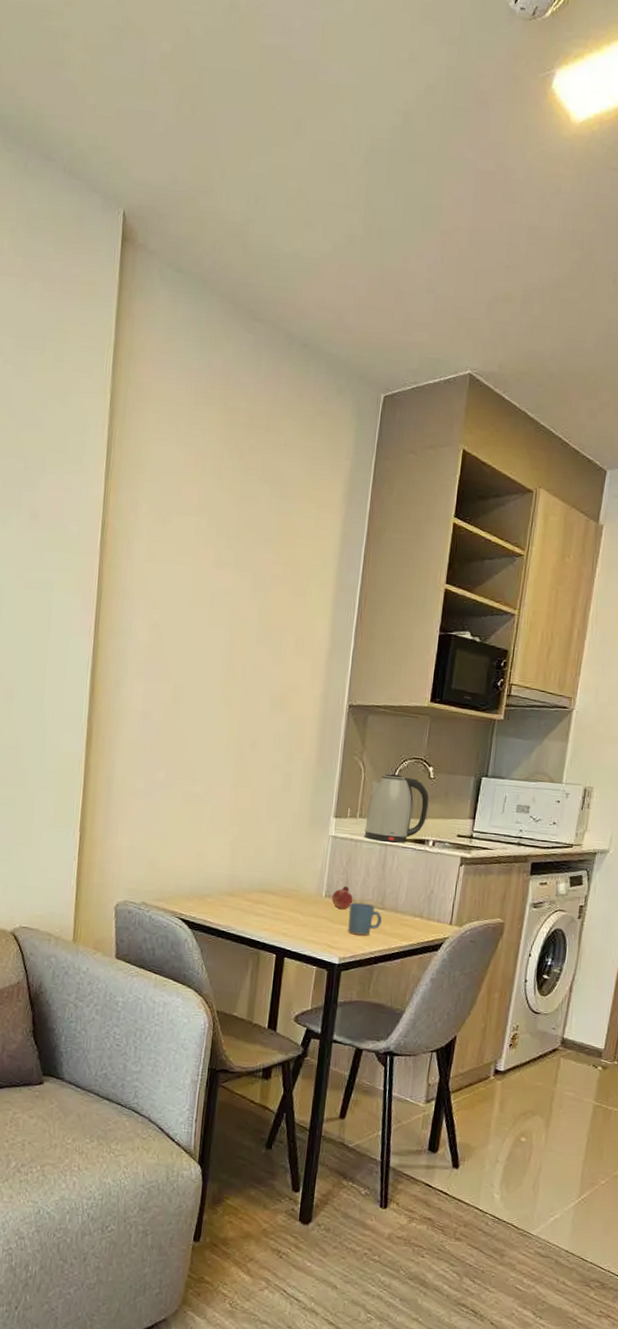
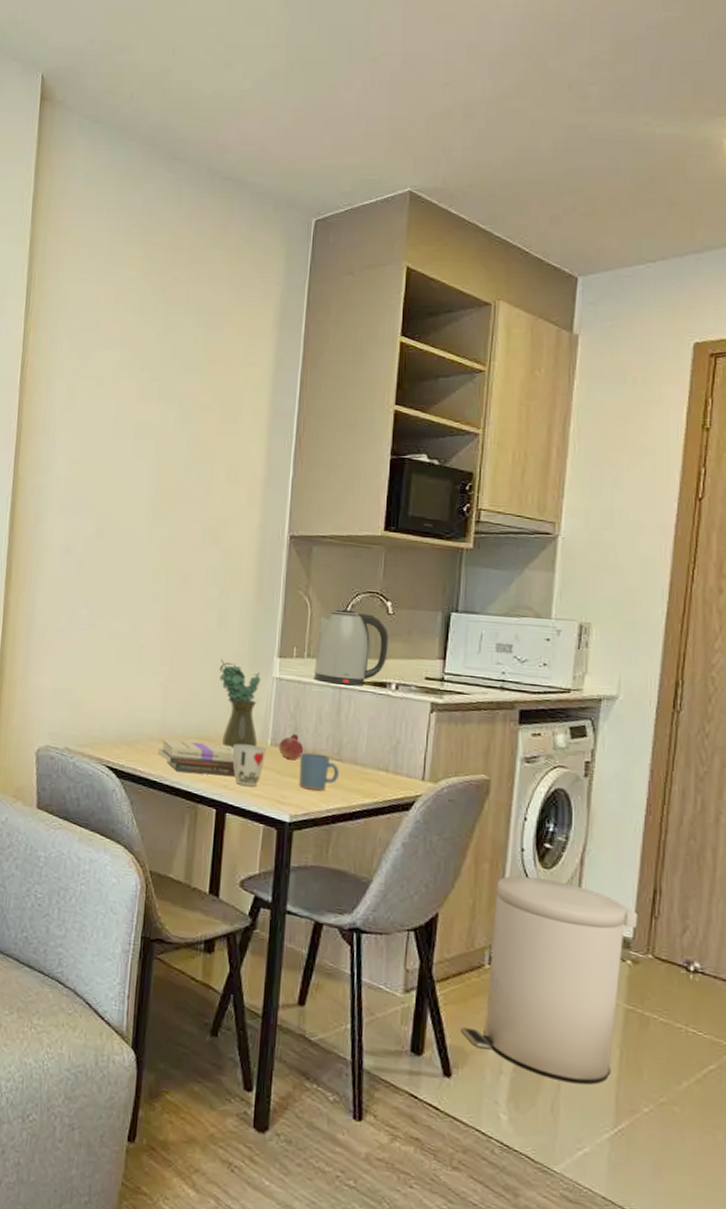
books: none [226,893,294,926] -> present [158,740,236,777]
vase: none [282,819,319,900] -> present [219,659,261,749]
cup: none [291,895,321,934] -> present [232,743,266,787]
pedal bin: none [468,1002,610,1167] -> present [460,875,638,1086]

